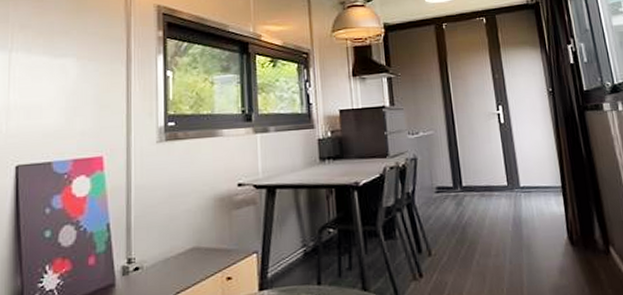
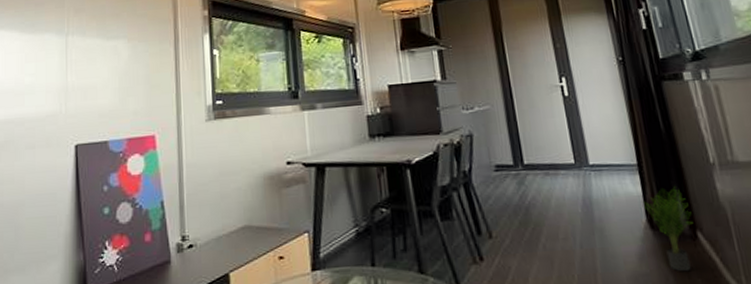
potted plant: none [565,208,607,284] -> present [642,188,694,272]

